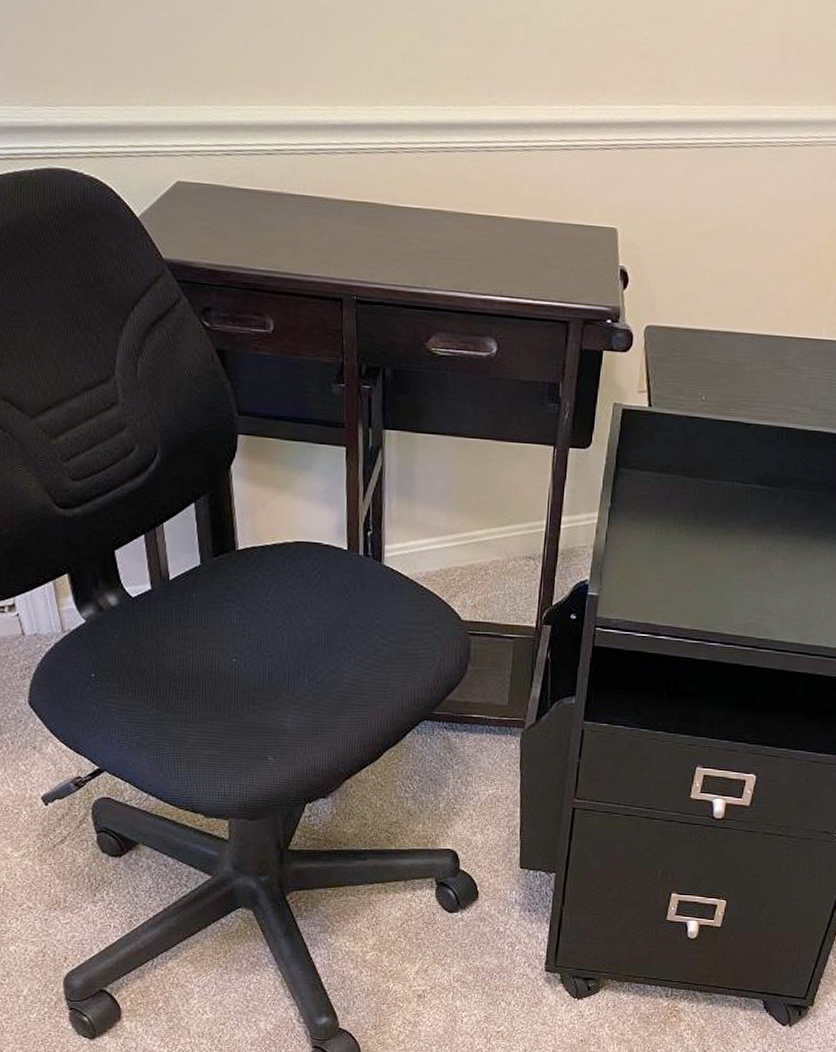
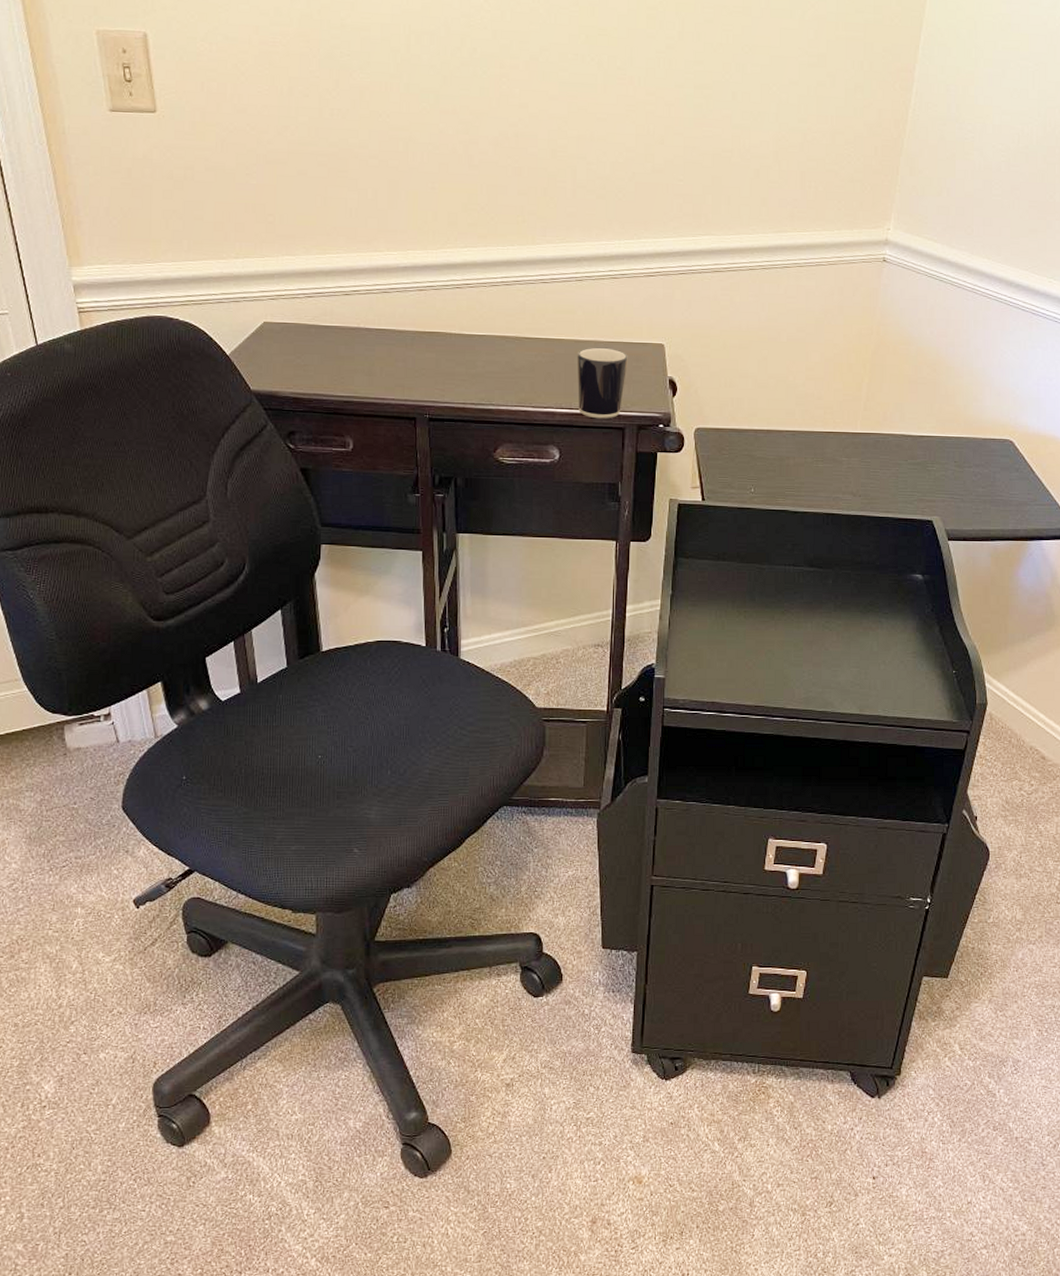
mug: none [520,228,577,311] -> present [577,347,628,419]

